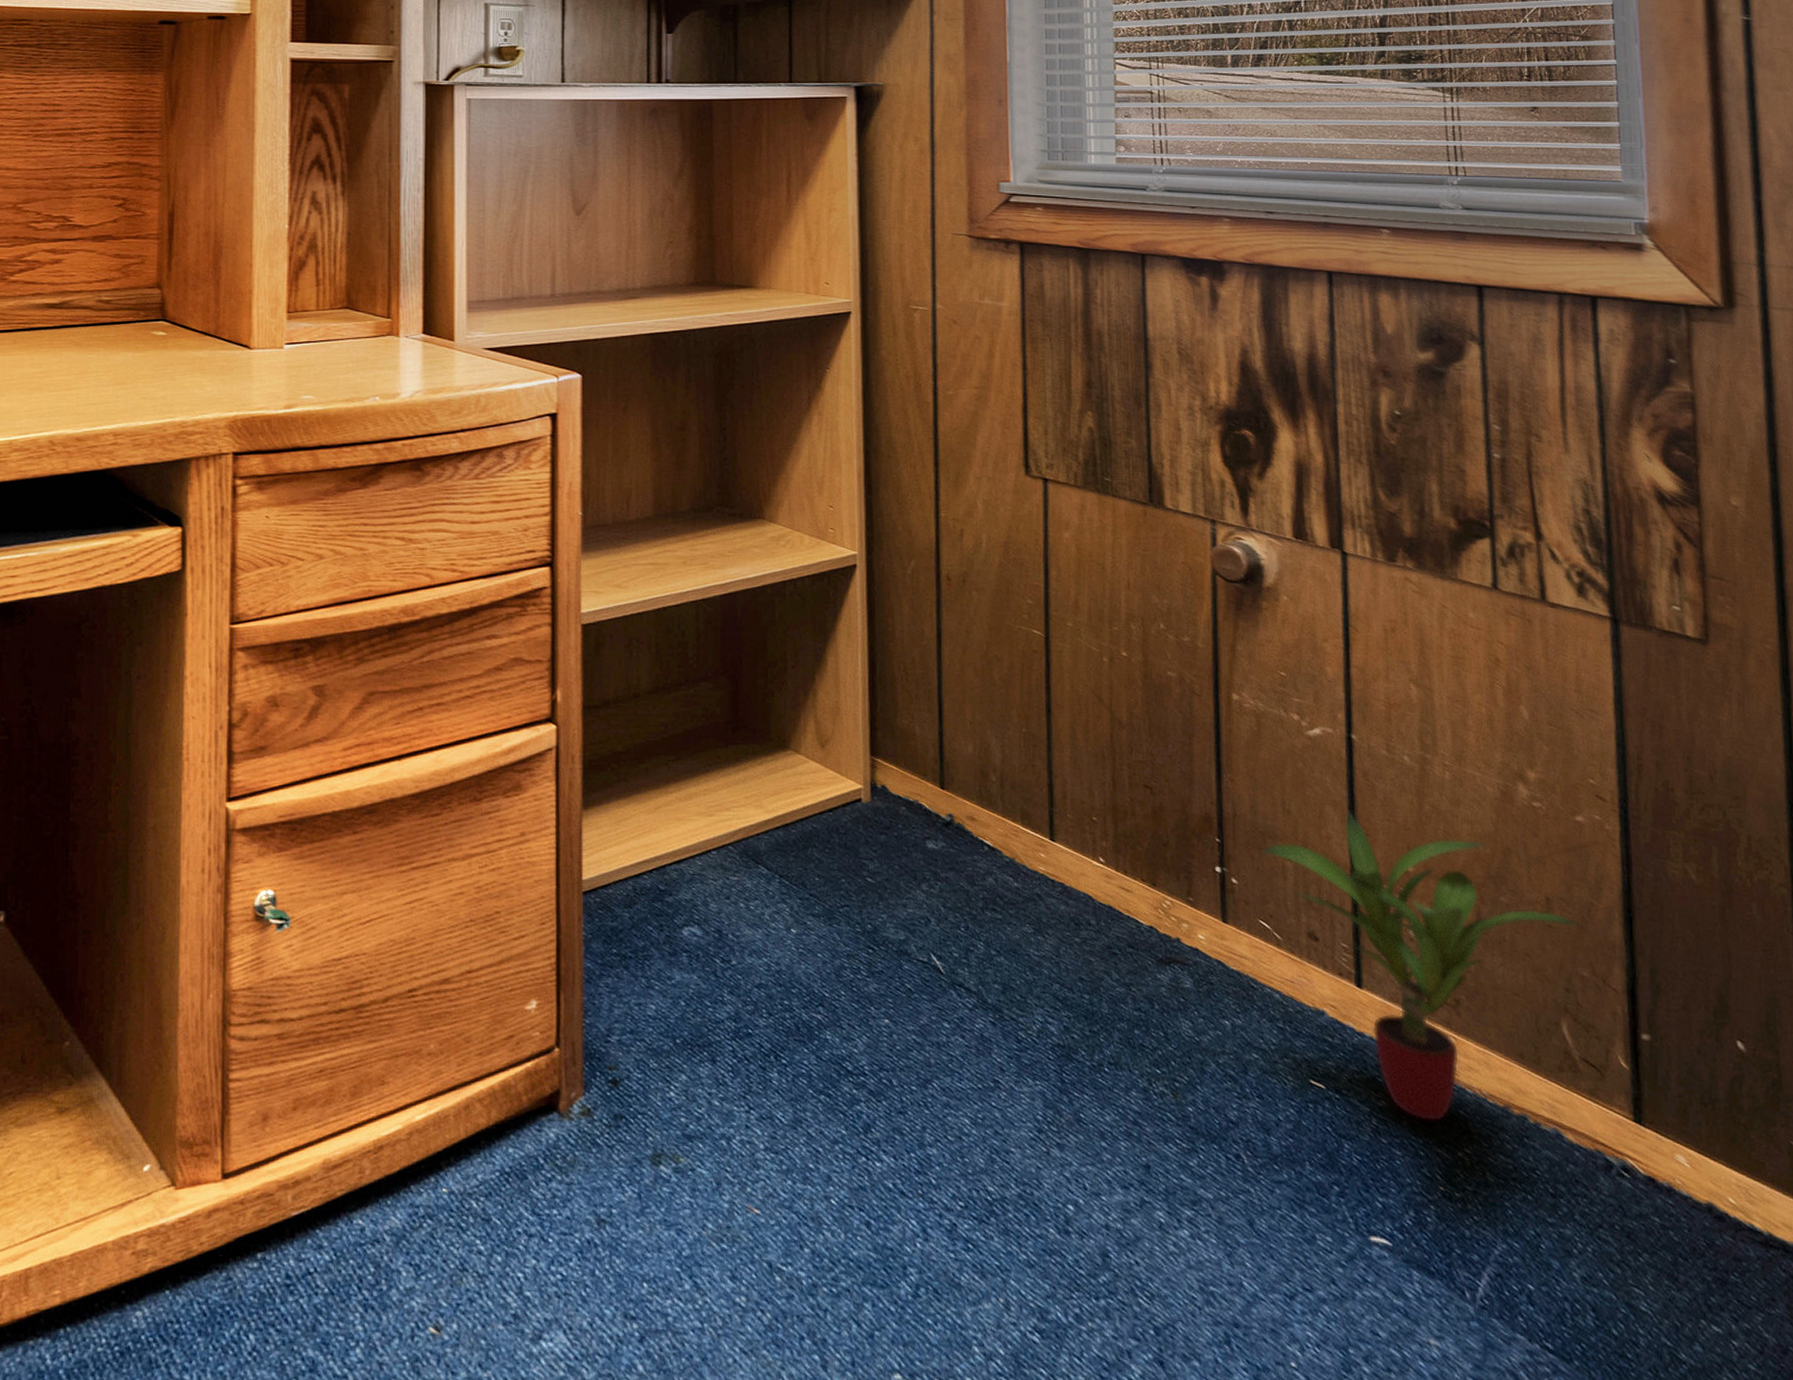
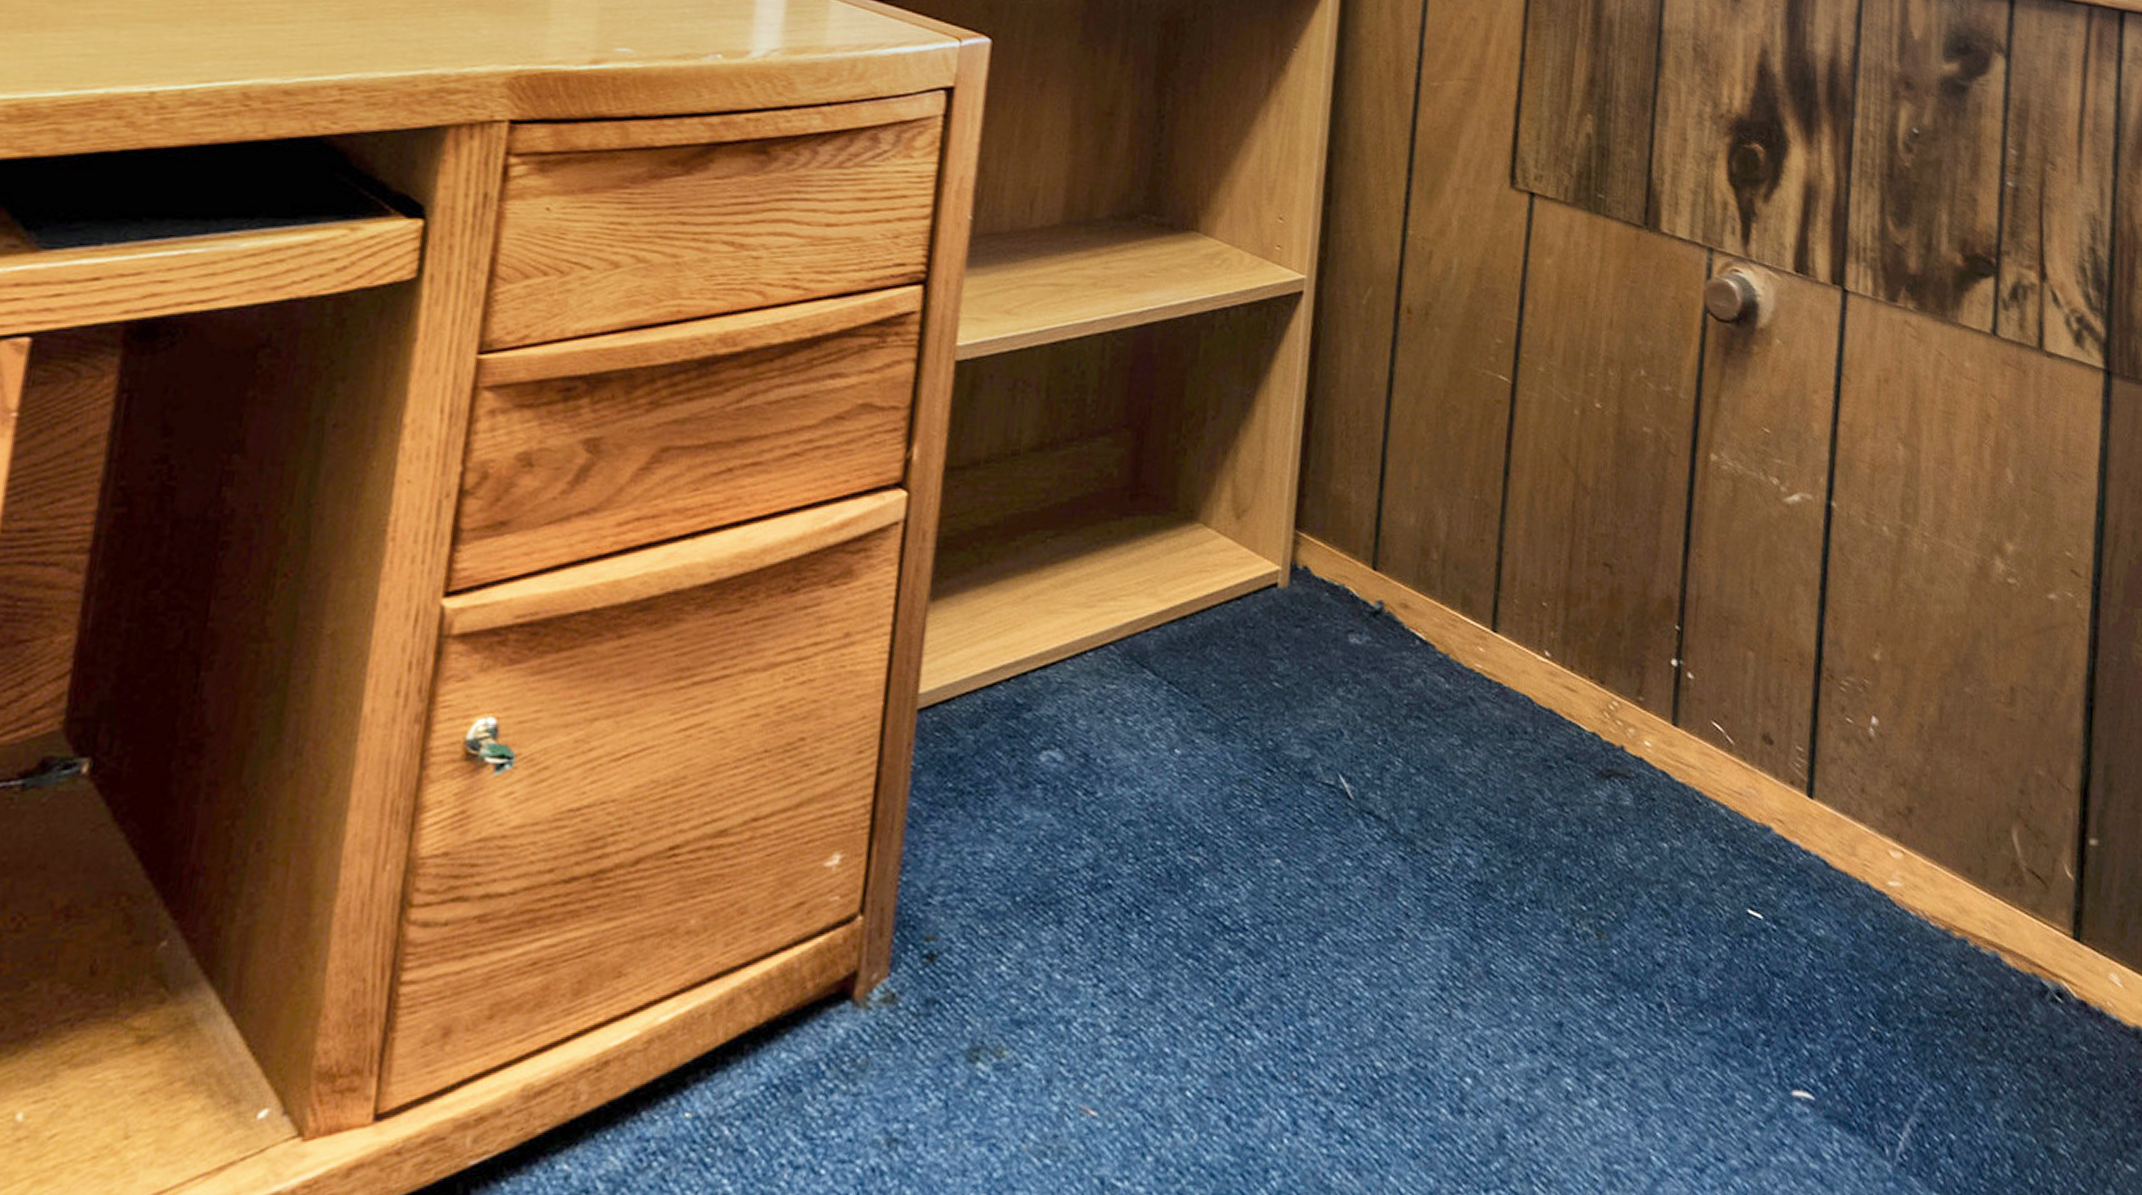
potted plant: present [1260,811,1581,1122] -> none [1721,591,2042,952]

